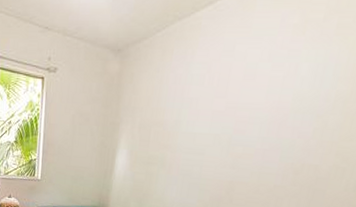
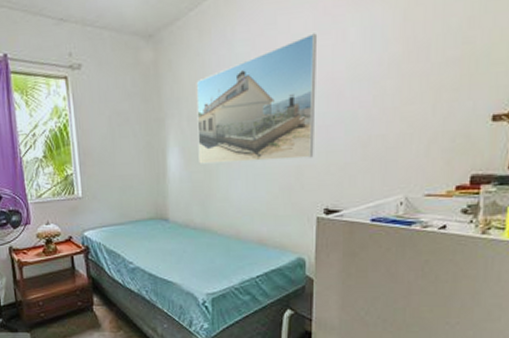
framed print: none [142,64,271,176] -> present [196,33,318,164]

